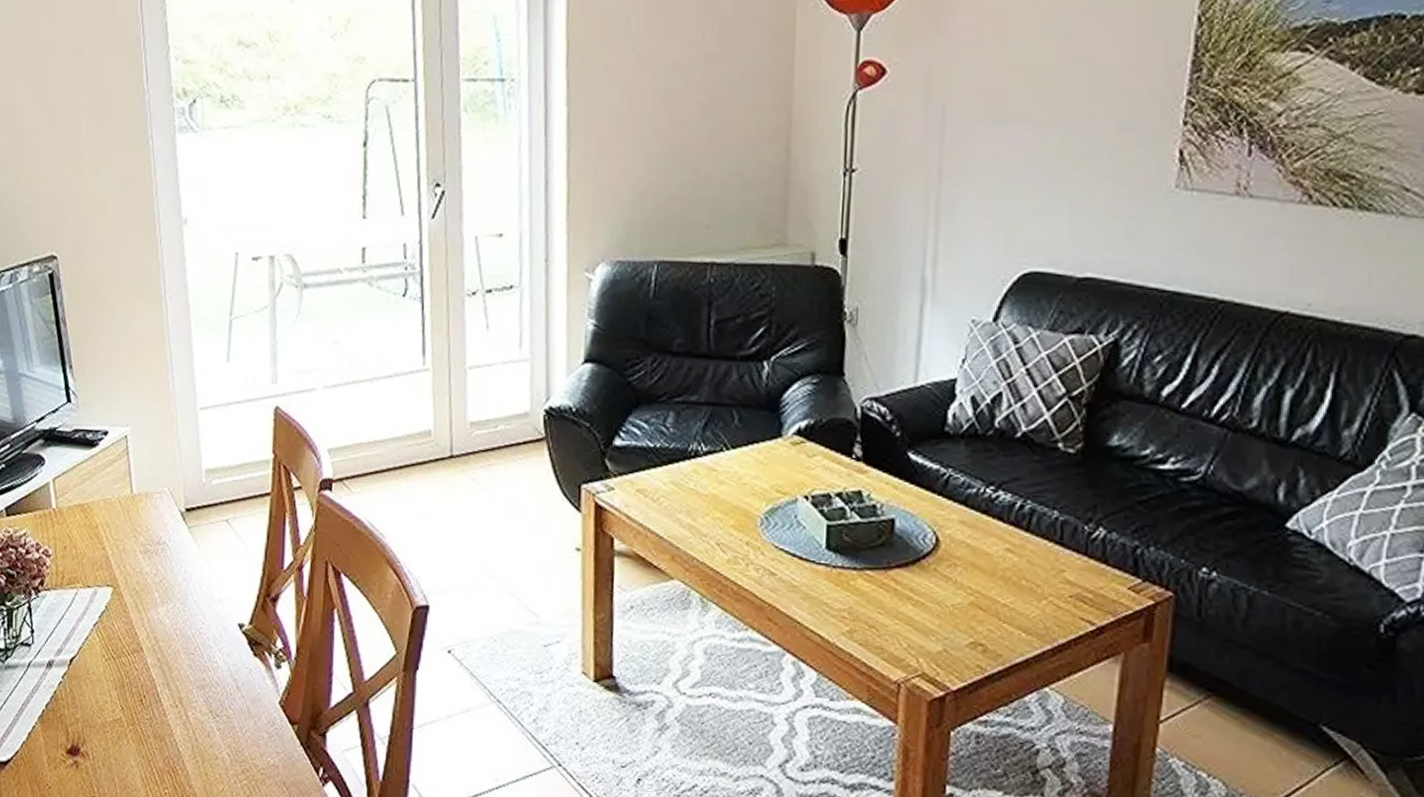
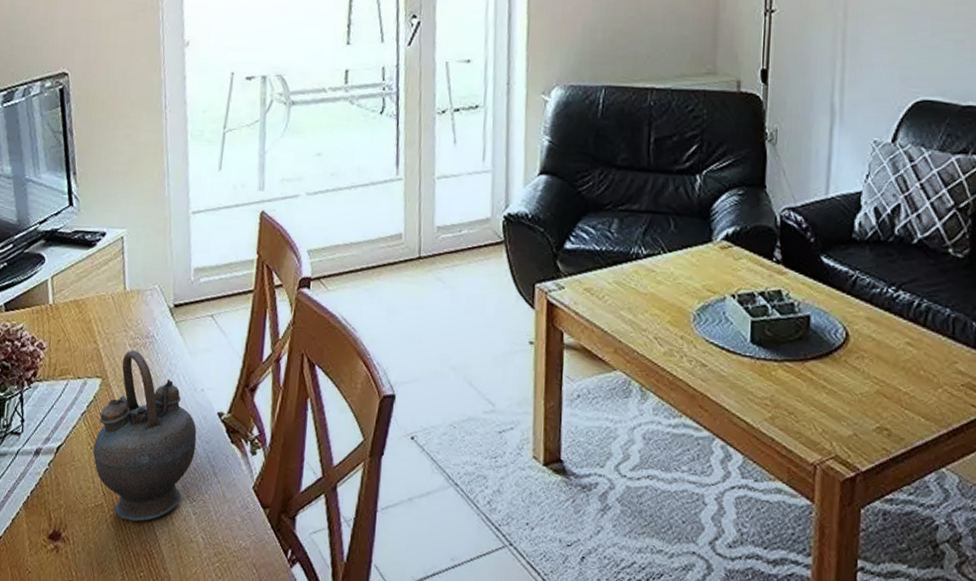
teapot: none [108,557,217,737] -> present [93,350,197,522]

